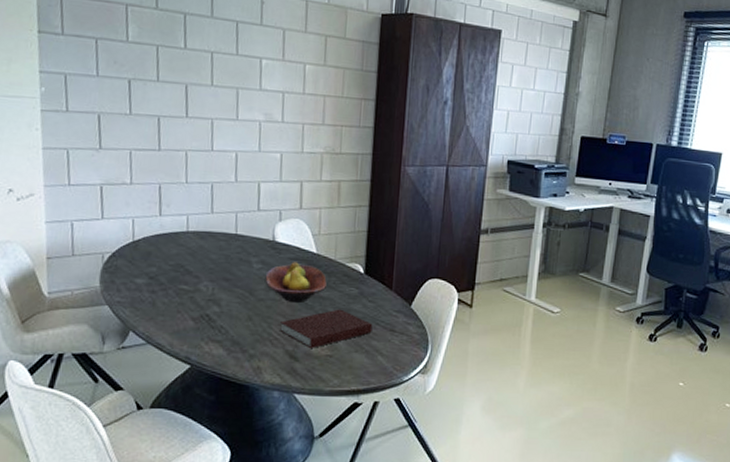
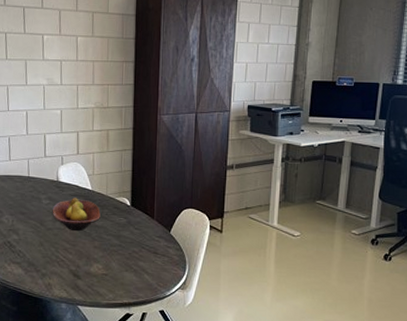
notebook: present [279,309,373,348] -> none [64,235,139,268]

